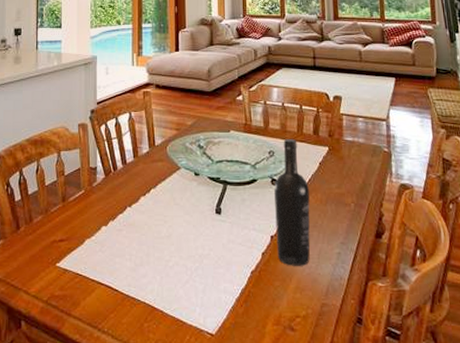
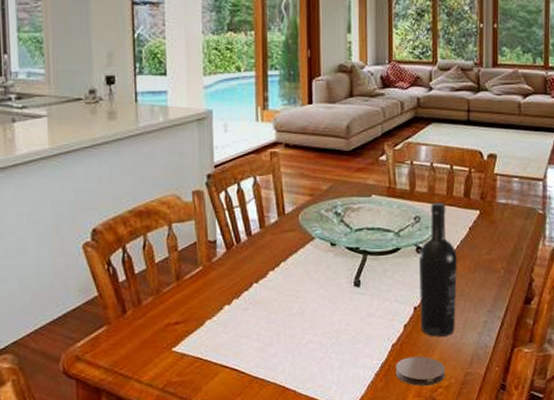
coaster: none [254,284,303,315] -> present [395,356,445,387]

